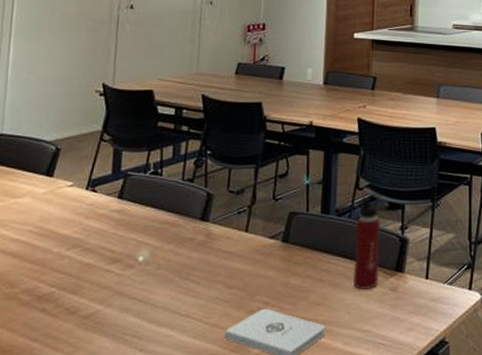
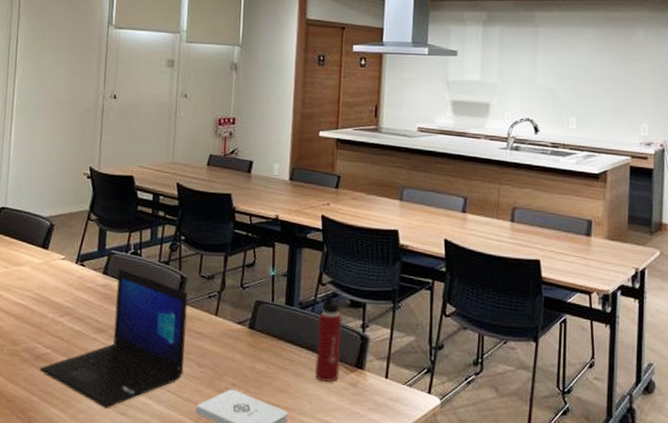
laptop: none [41,191,215,346] -> present [39,269,188,408]

